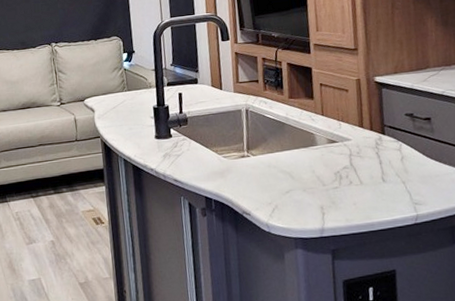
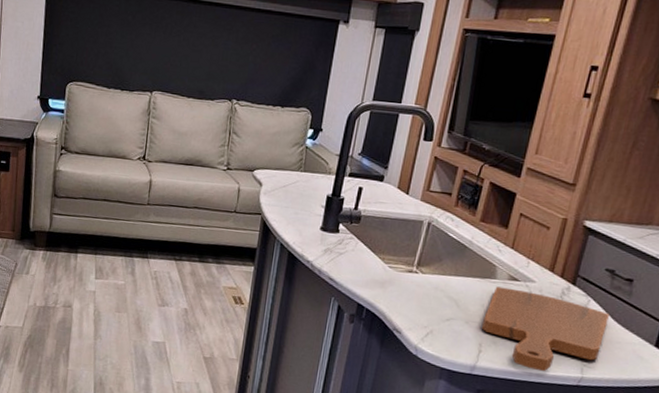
cutting board: none [317,149,425,219] -> present [482,286,609,372]

